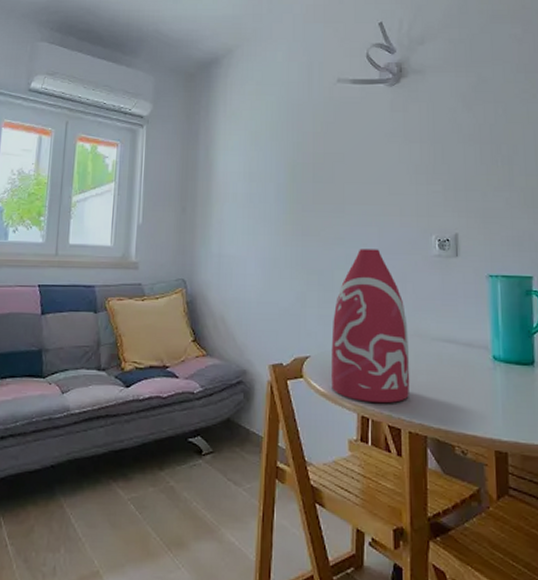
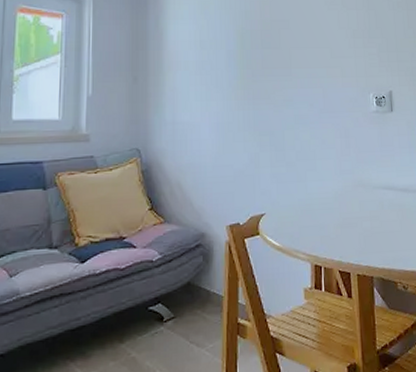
bottle: present [331,249,410,404] -> none [284,108,357,252]

